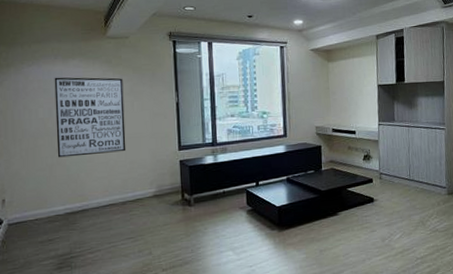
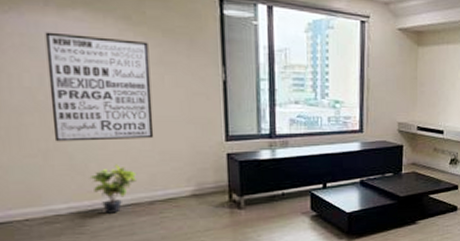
potted plant: none [80,173,113,213] -> present [89,164,136,214]

